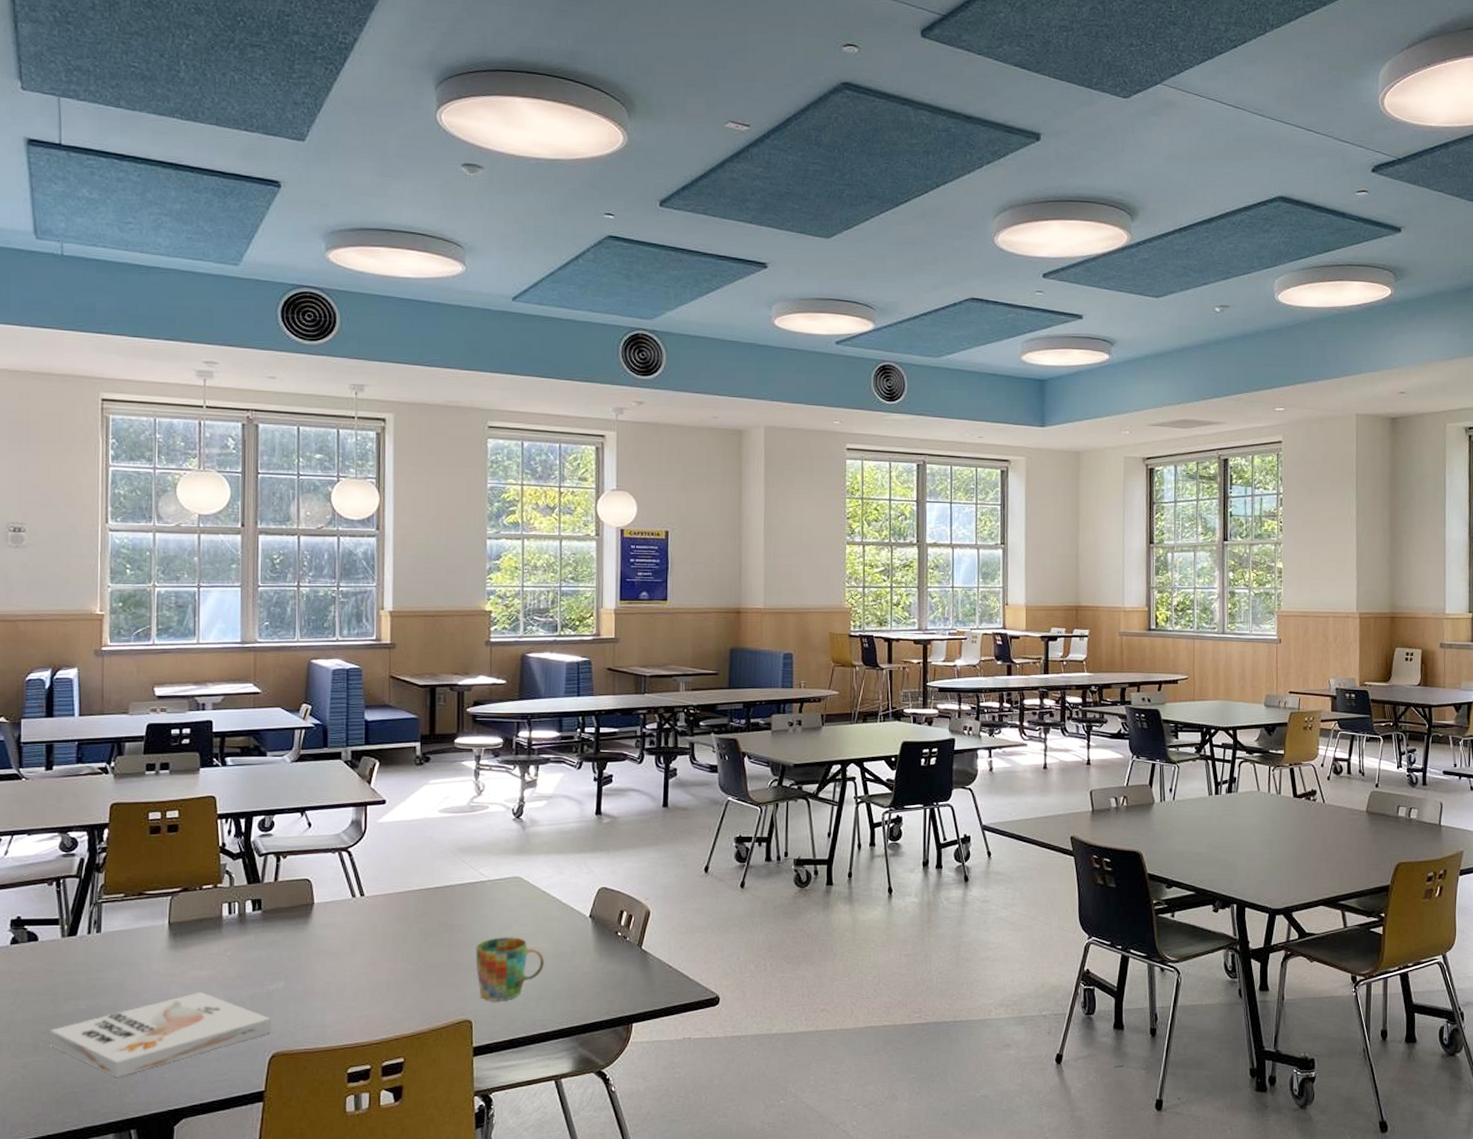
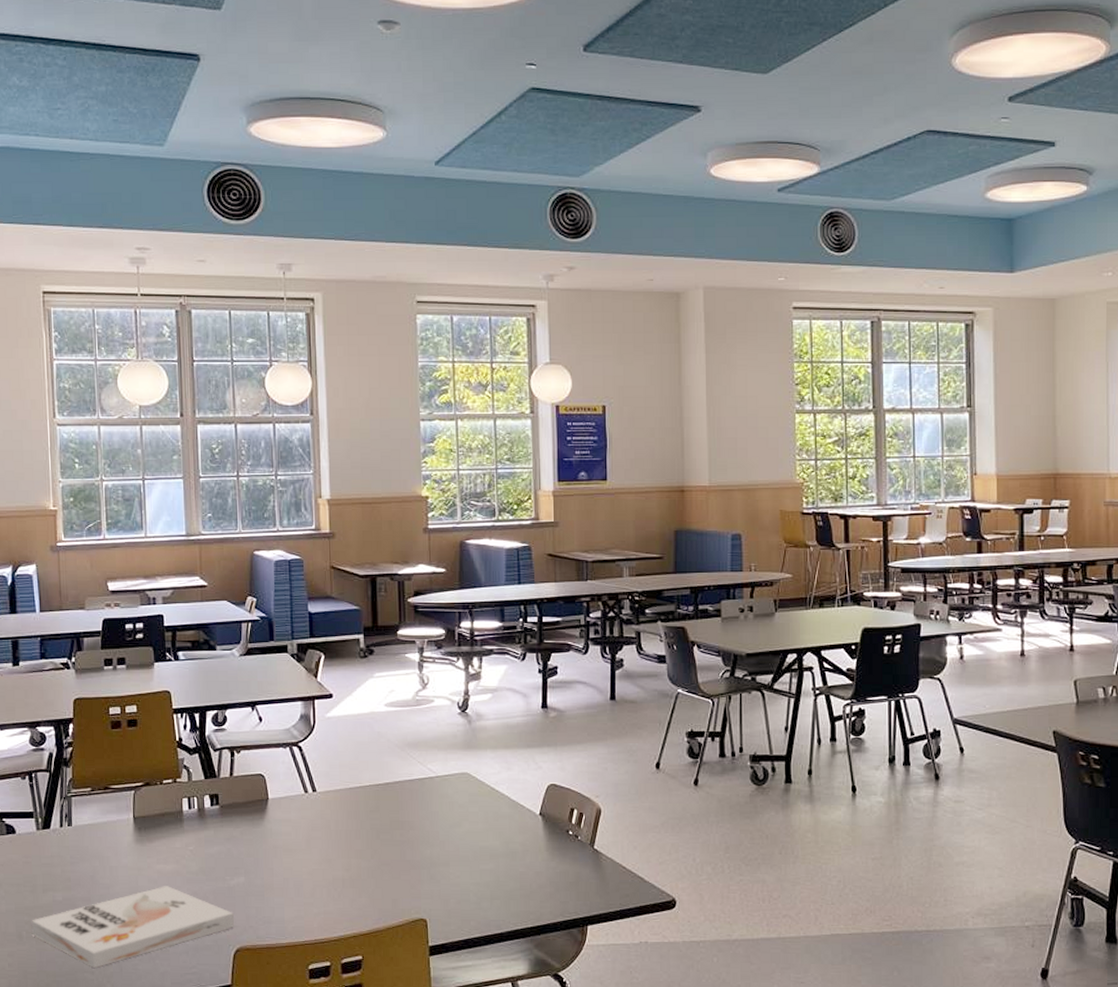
mug: present [475,936,544,1001] -> none [427,833,496,900]

